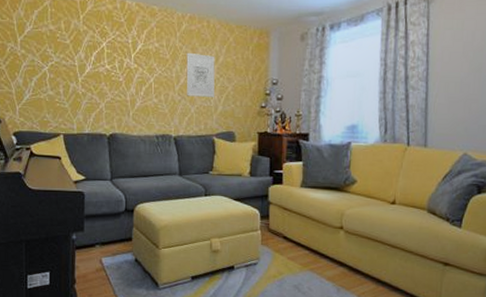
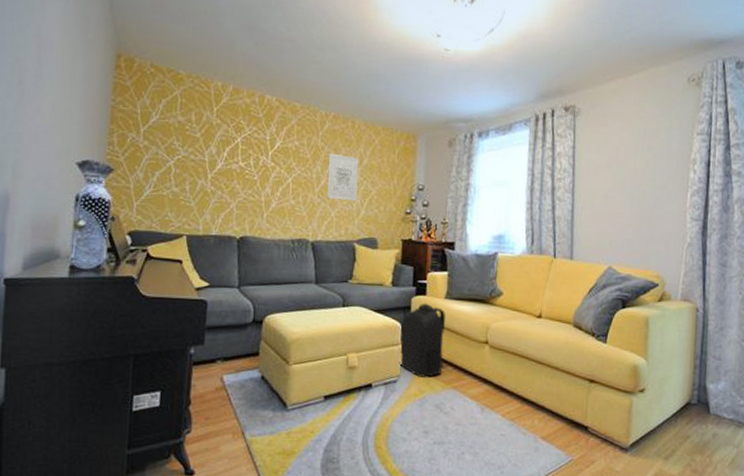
backpack: none [258,191,305,260] -> present [399,303,448,377]

